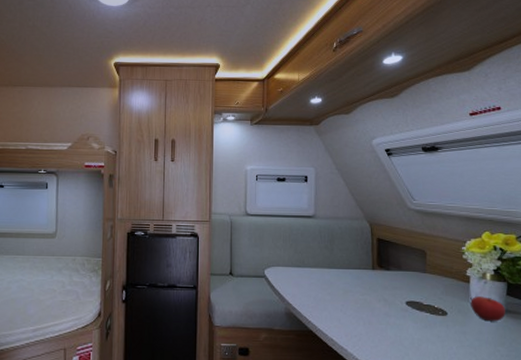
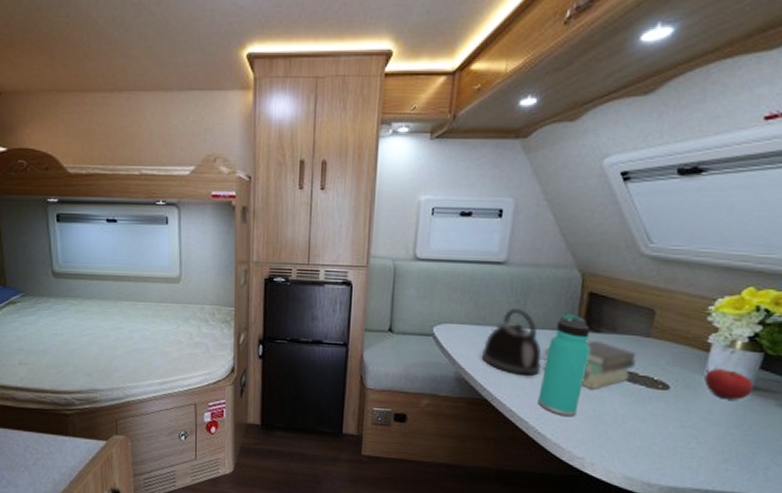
kettle: none [304,252,351,310] -> present [481,307,542,377]
books: none [351,276,419,318] -> present [543,340,637,389]
thermos bottle: none [352,255,386,343] -> present [537,312,591,417]

